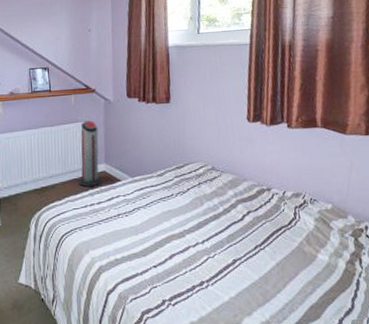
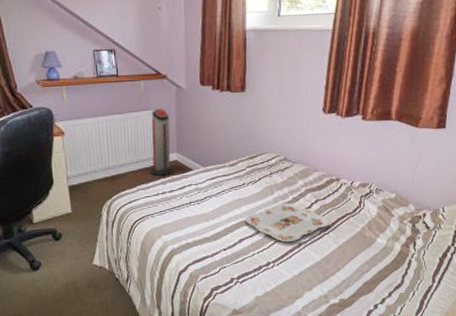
serving tray: none [175,215,265,259] -> present [245,203,330,243]

